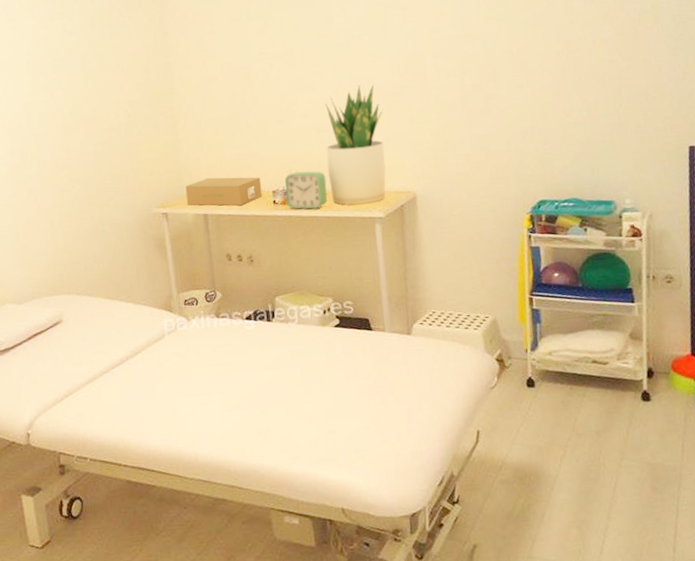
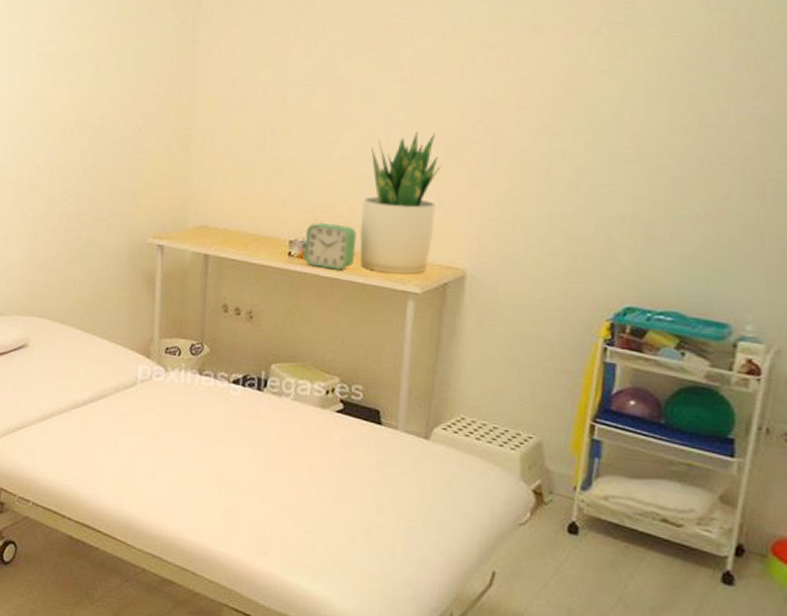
box: present [185,177,262,206] -> none [187,213,278,252]

